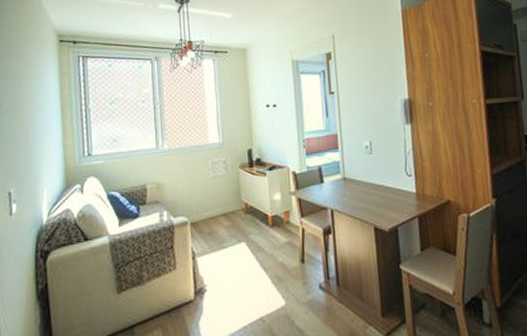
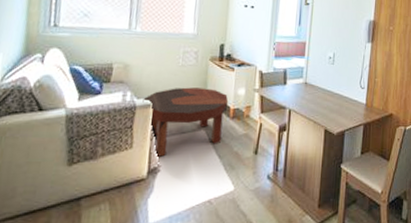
coffee table: none [179,197,266,276] -> present [142,87,229,157]

